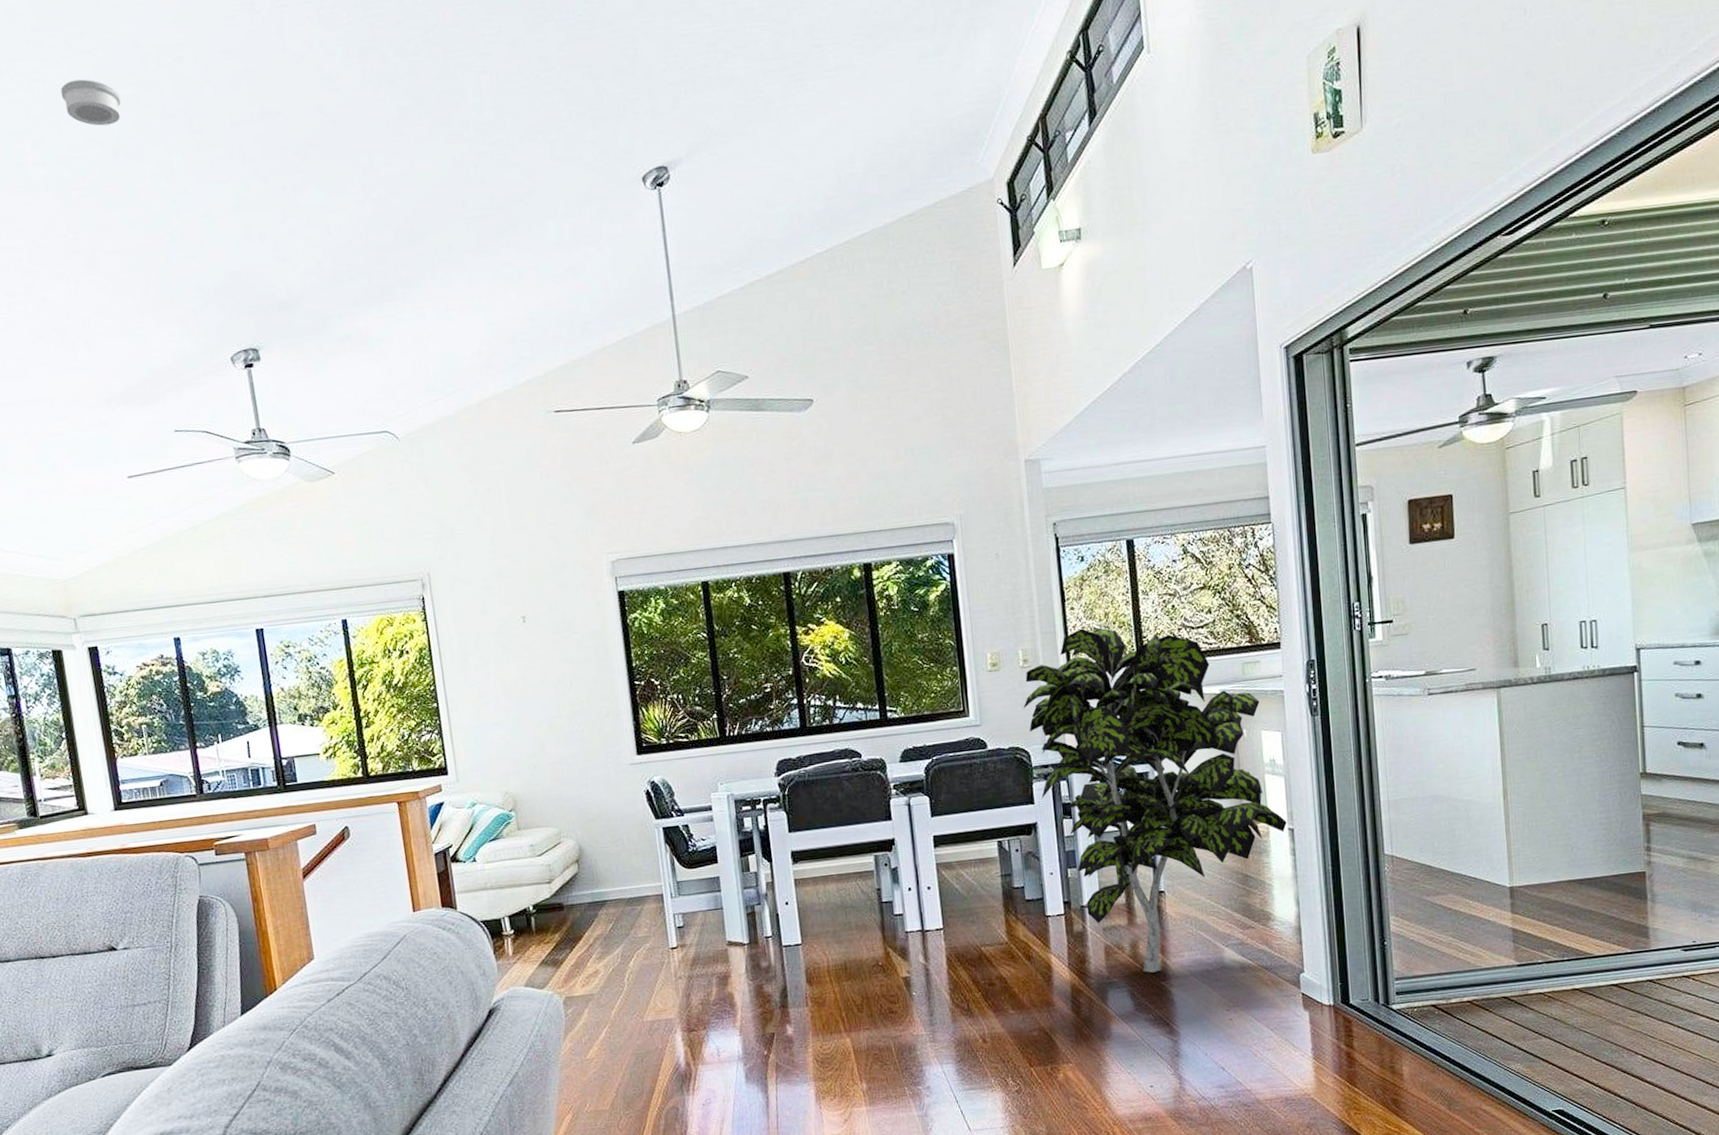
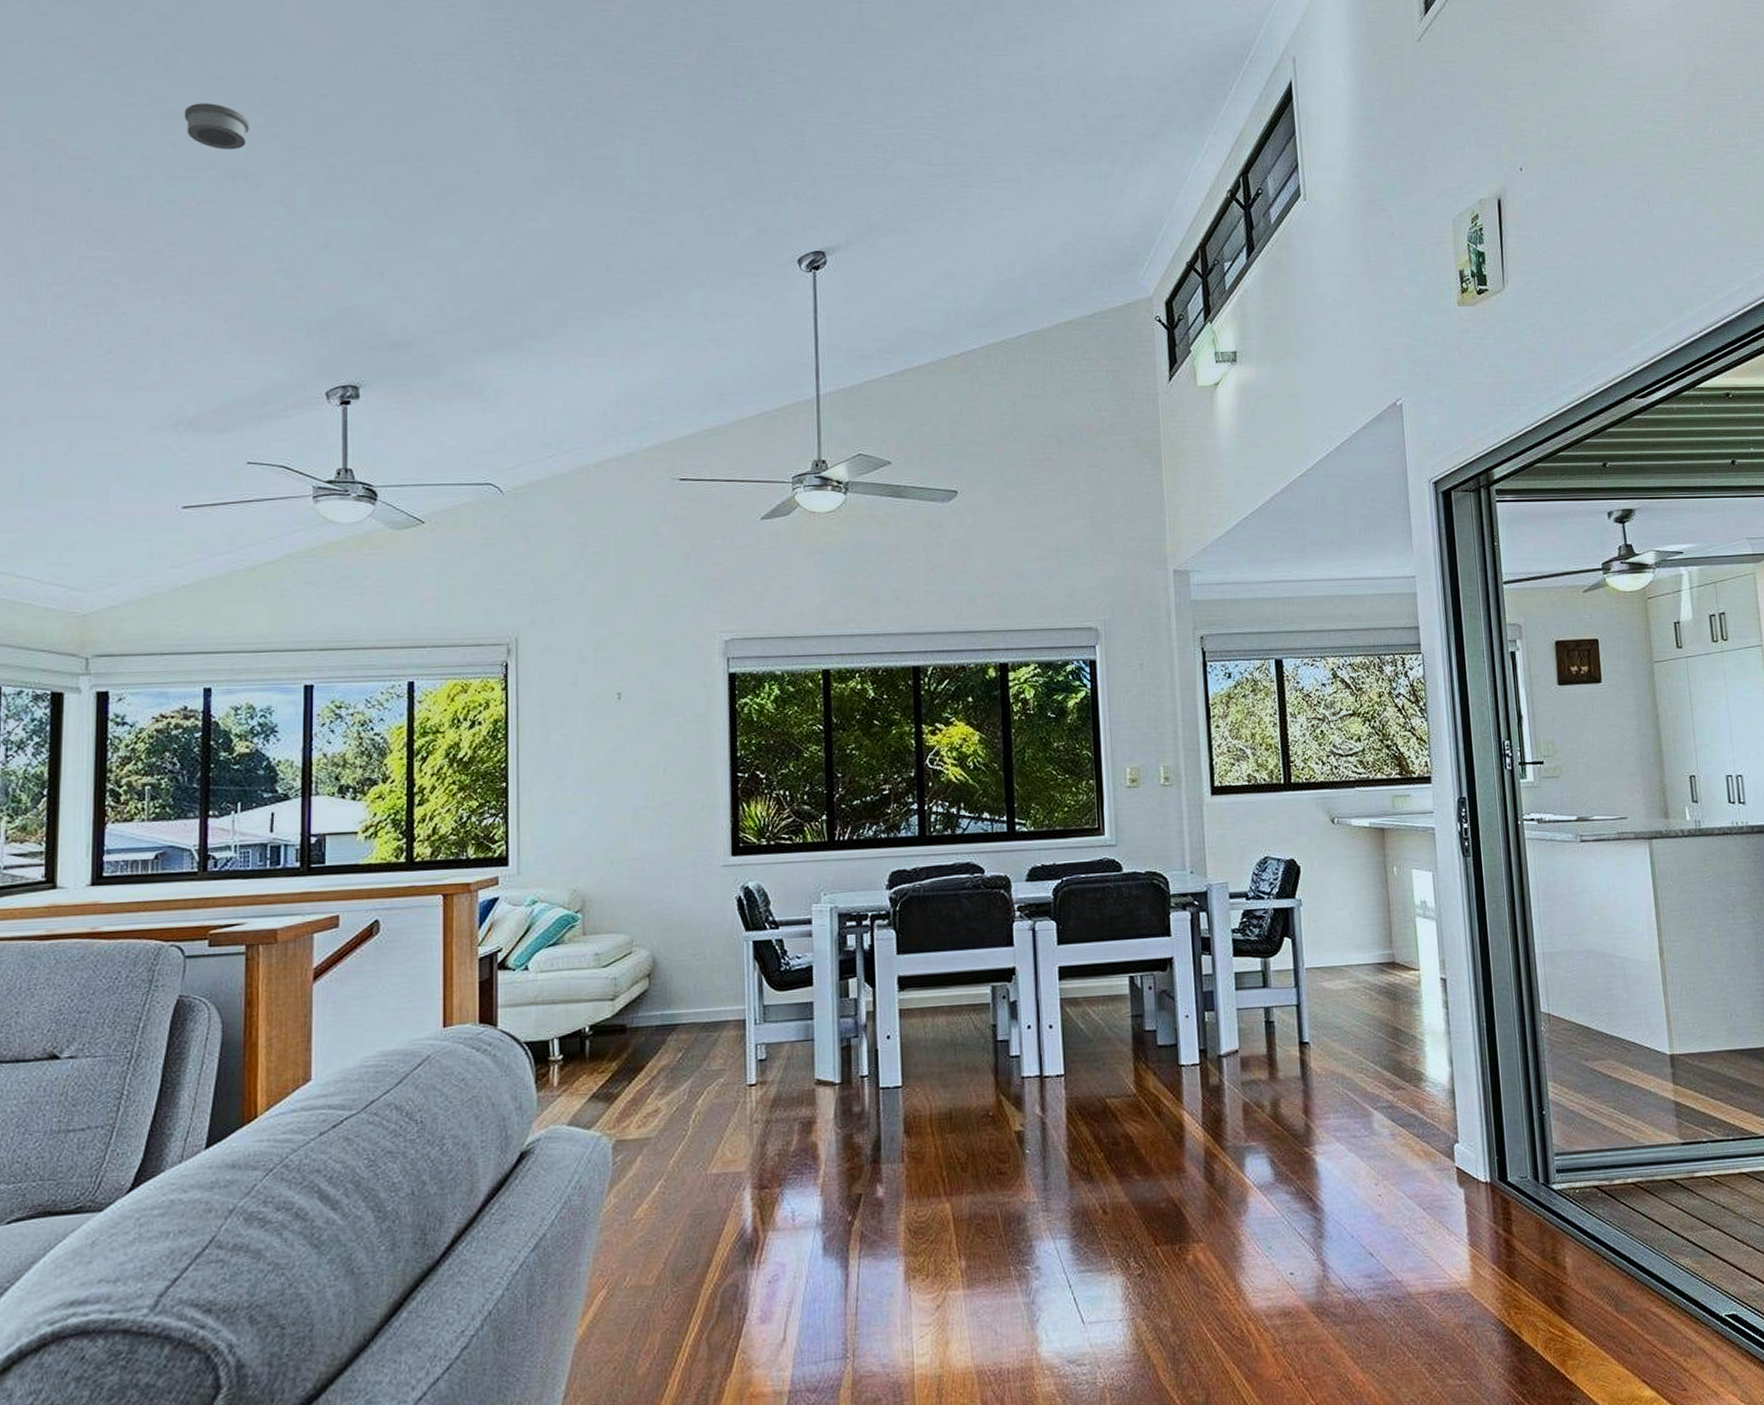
indoor plant: present [1023,627,1287,973] -> none [1162,748,1439,1137]

